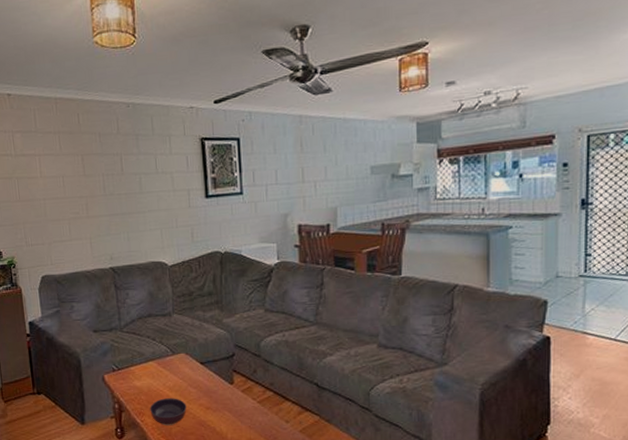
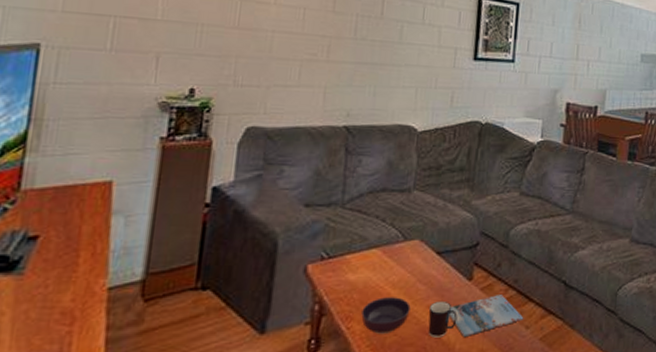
mug: none [201,400,226,429] -> present [428,300,458,338]
magazine: none [218,395,283,429] -> present [449,295,524,338]

